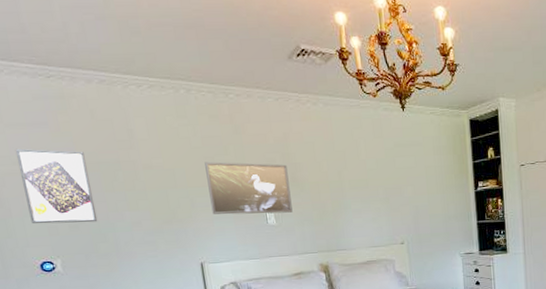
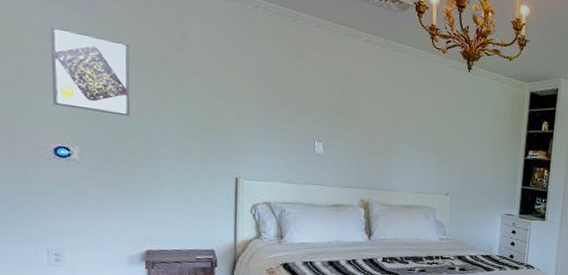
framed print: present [204,161,293,215] -> none [258,79,345,145]

